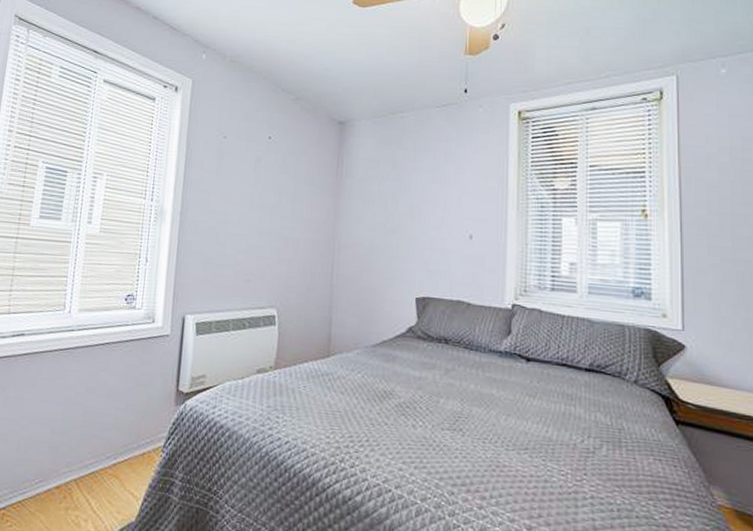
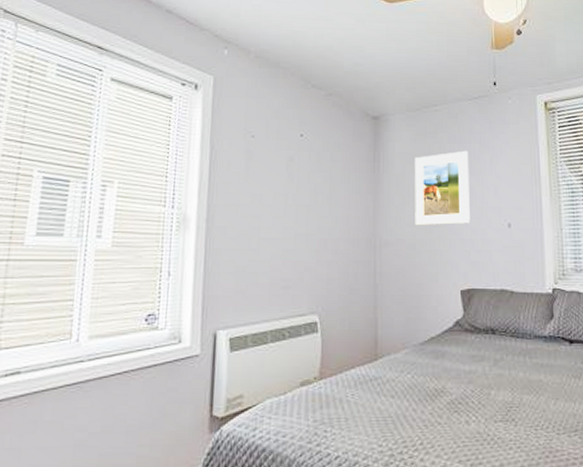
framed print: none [374,158,433,233] -> present [415,150,470,226]

